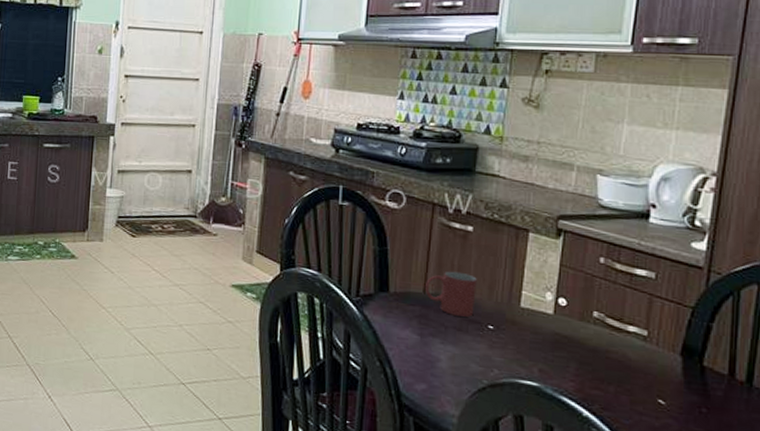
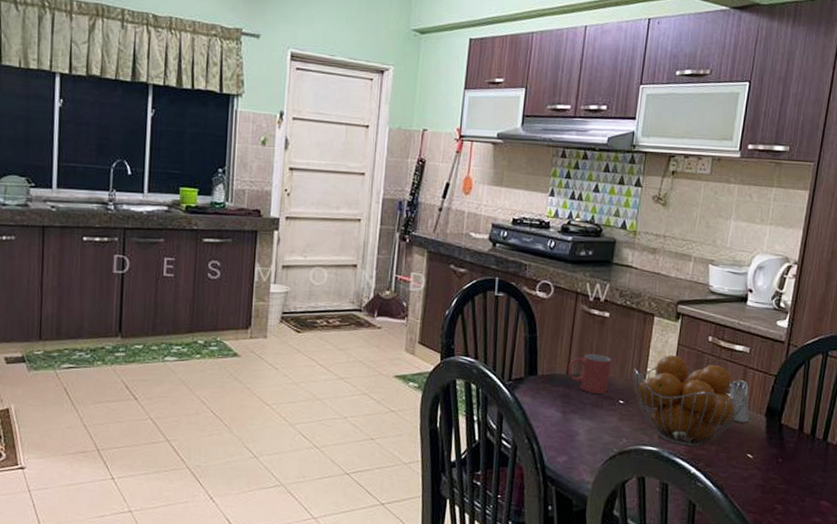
fruit basket: none [504,277,656,386] -> present [633,355,749,447]
saltshaker: none [629,312,660,361] -> present [729,381,750,422]

